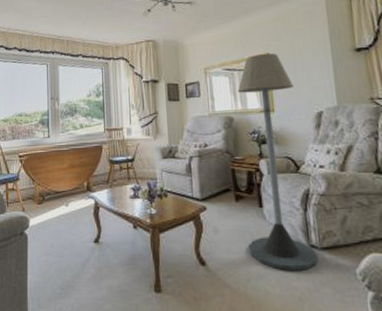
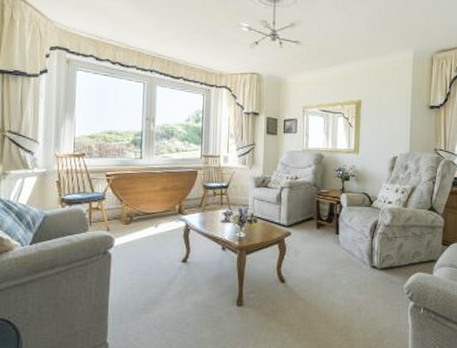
floor lamp: present [237,53,318,272] -> none [323,100,378,287]

